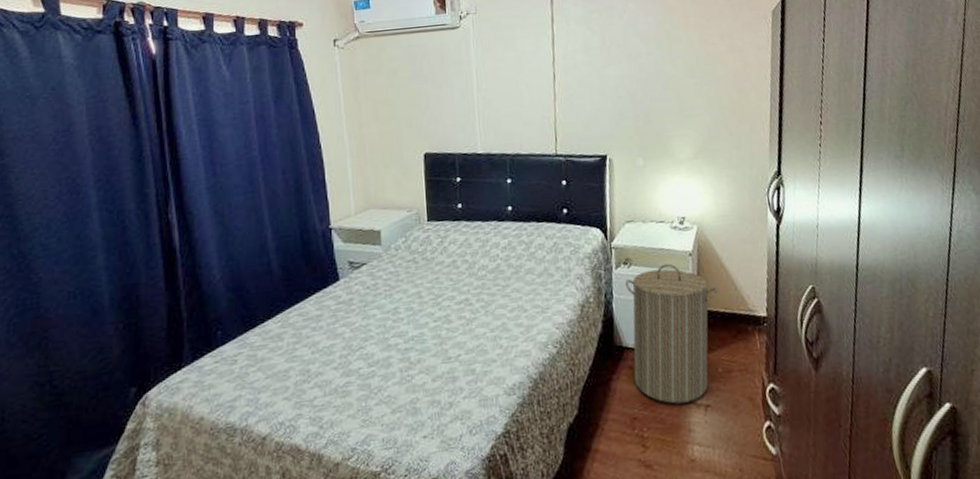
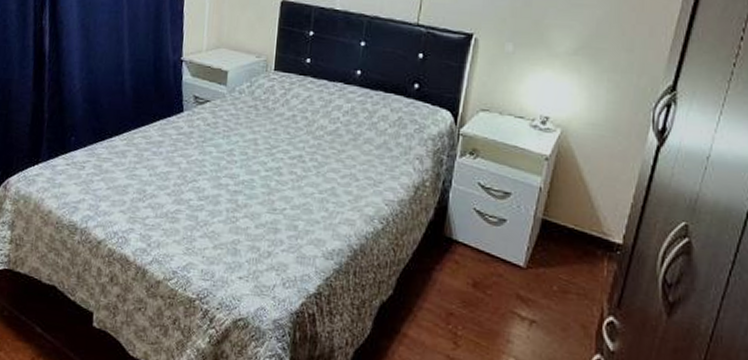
laundry hamper: present [625,263,718,404] -> none [458,163,571,313]

